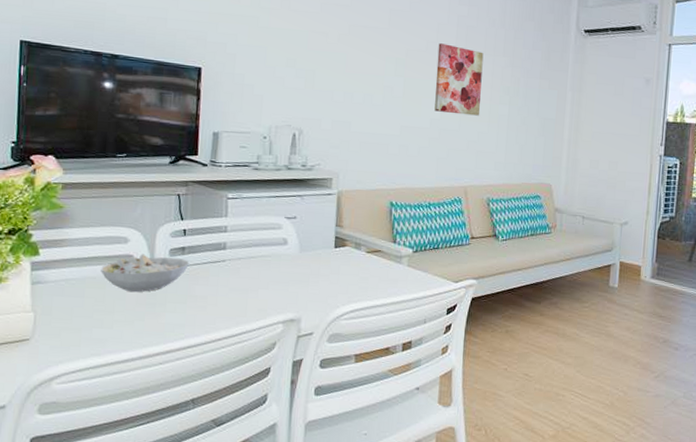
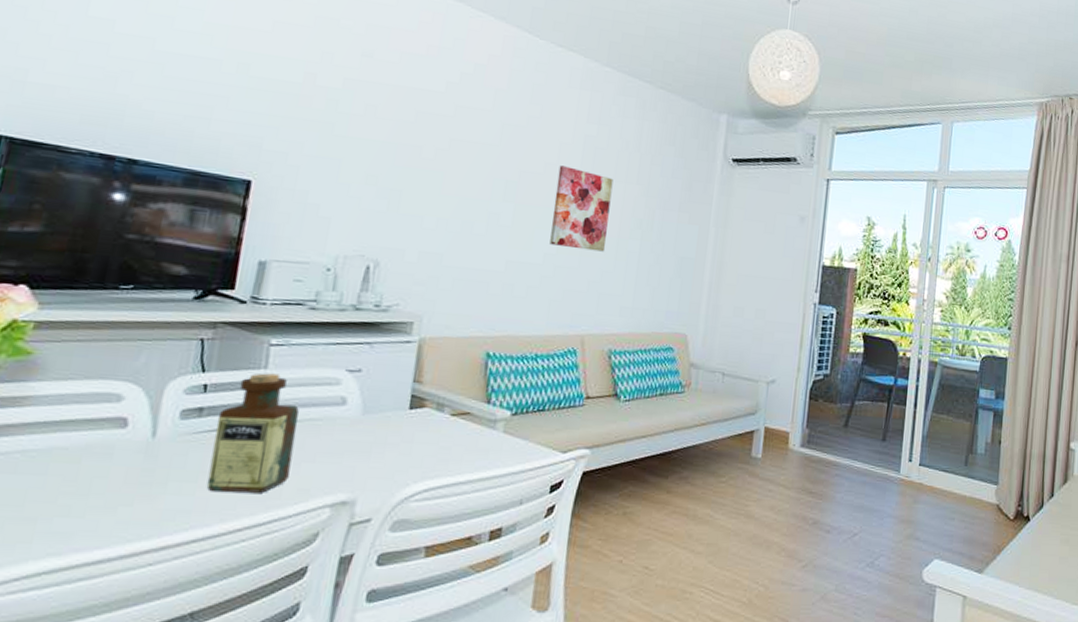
bowl: present [99,254,190,292] -> none [75,416,208,468]
bottle: none [193,220,254,312] -> present [206,373,299,493]

